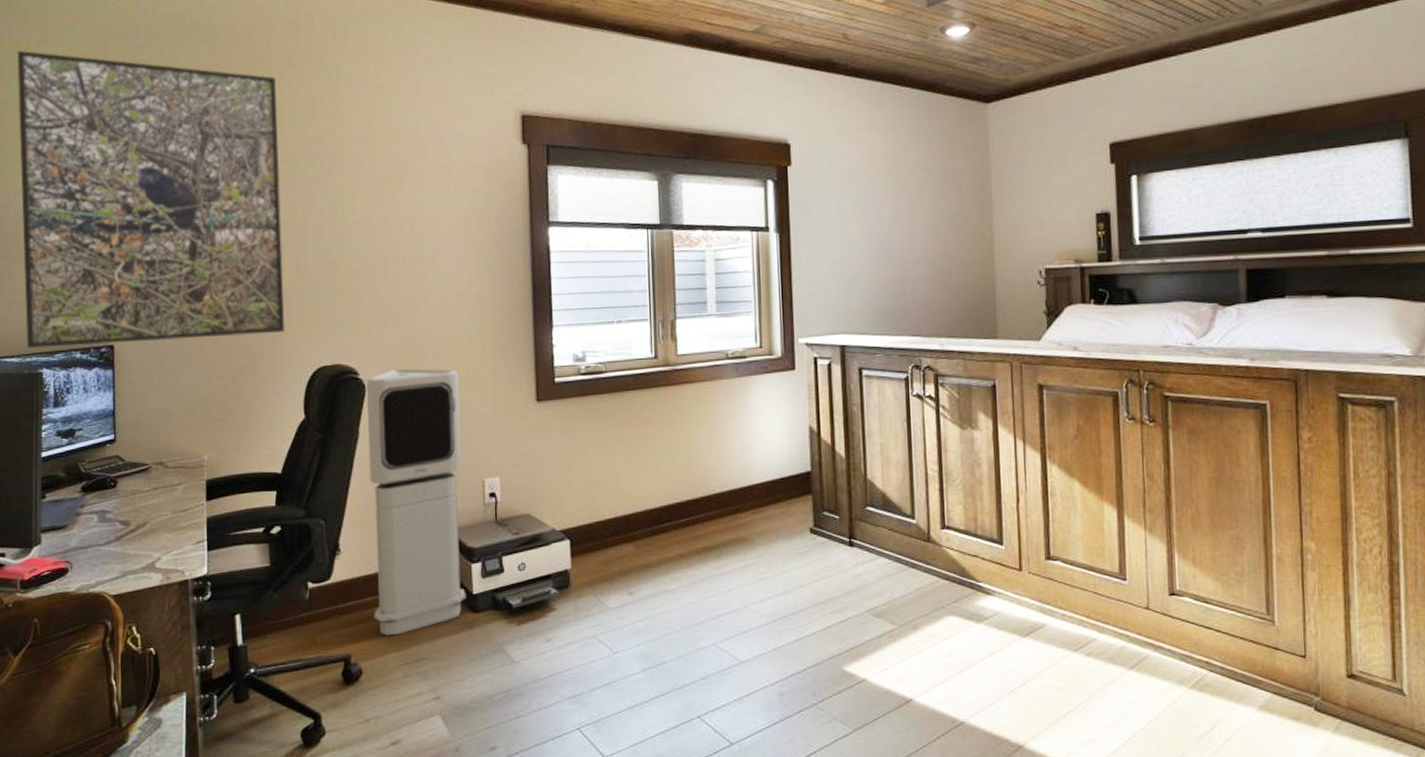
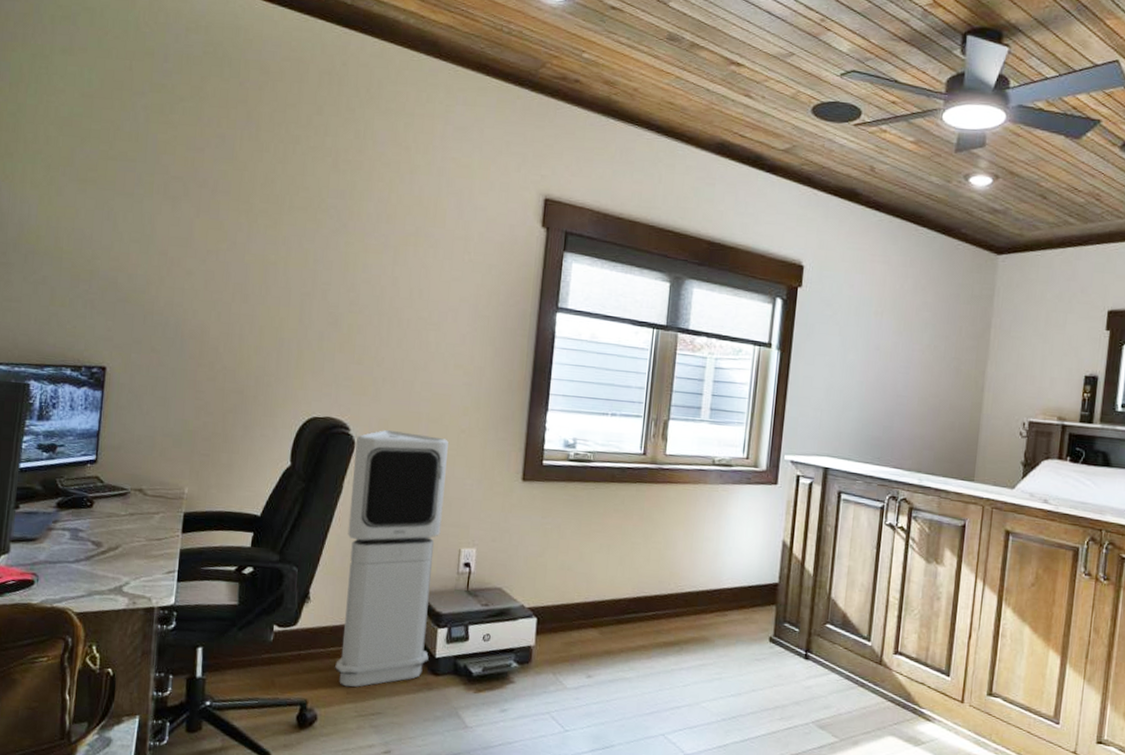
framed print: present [17,50,284,349] -> none [16,55,302,378]

